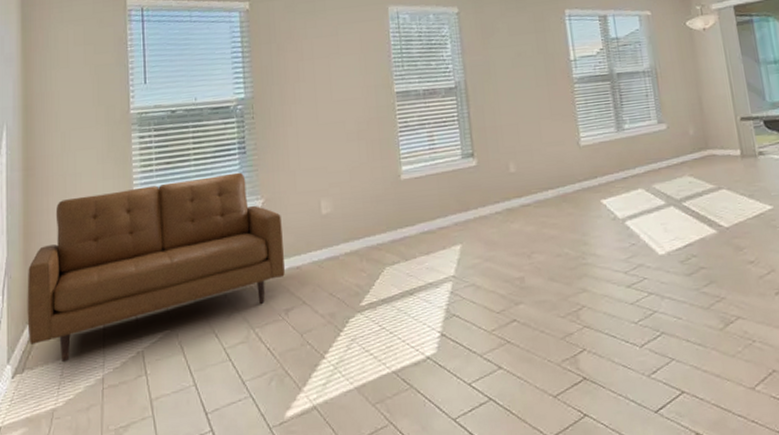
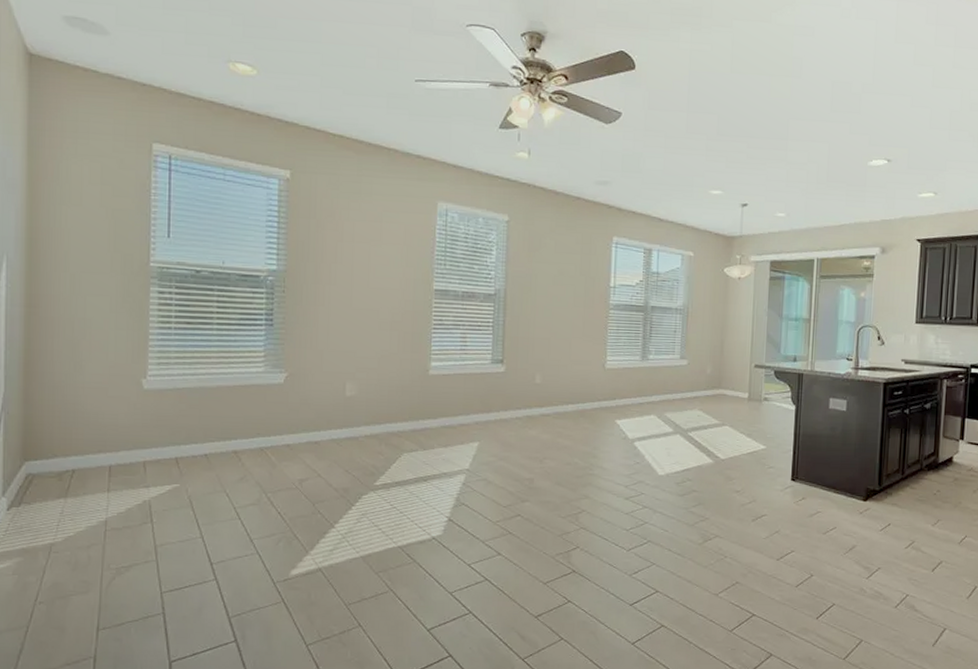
sofa: present [27,172,285,363] -> none [25,343,304,502]

